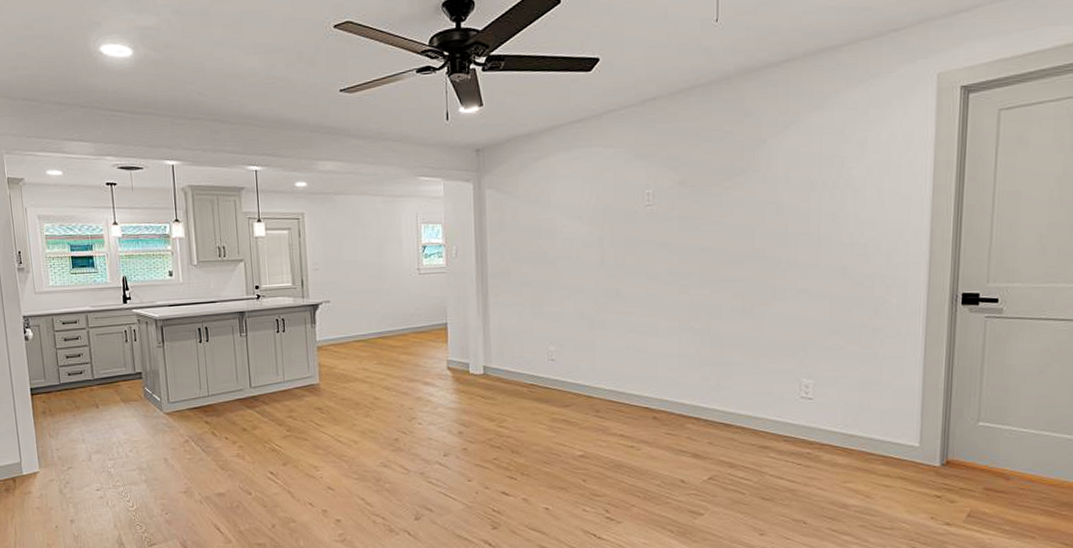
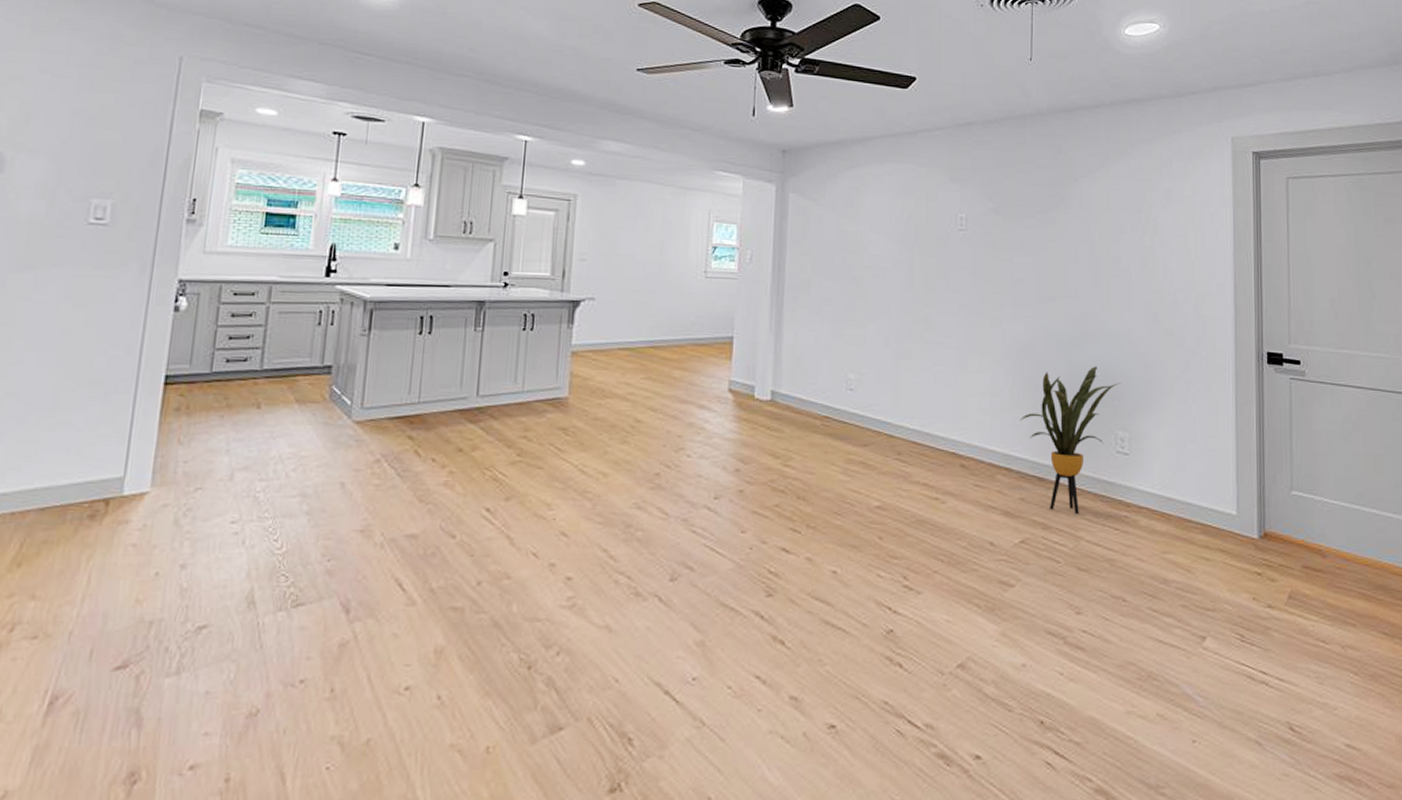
house plant: none [708,321,807,454] -> present [1020,366,1121,515]

